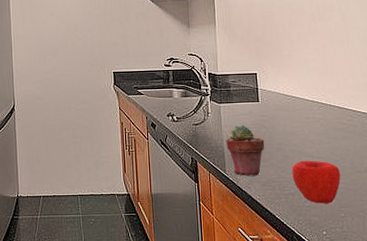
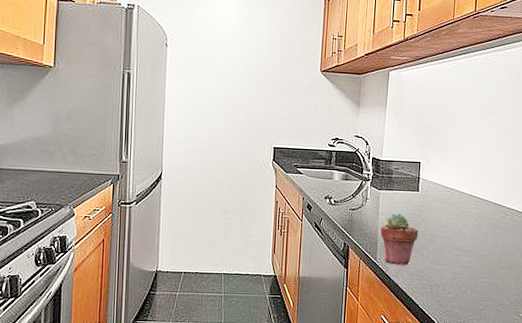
apple: present [292,160,341,204] -> none [440,253,486,296]

